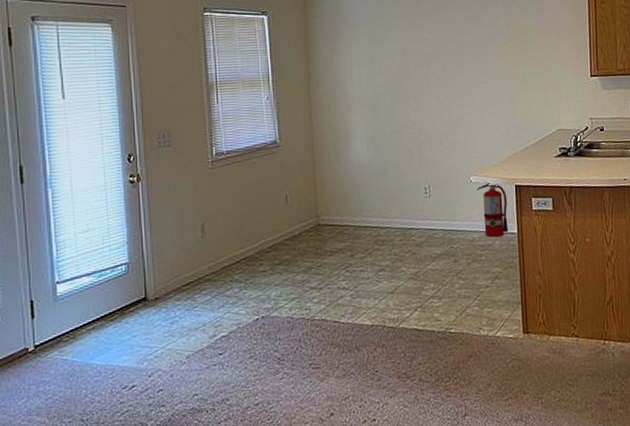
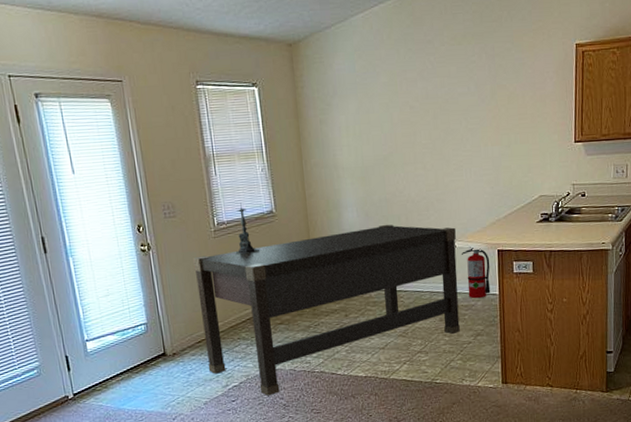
dining table: none [186,156,476,348] -> present [193,224,460,396]
candle holder: none [233,132,260,188] -> present [235,202,259,256]

